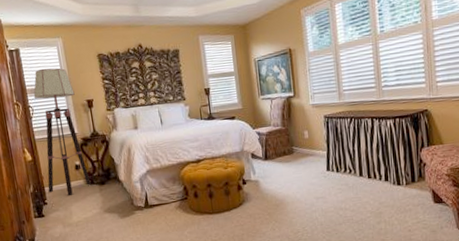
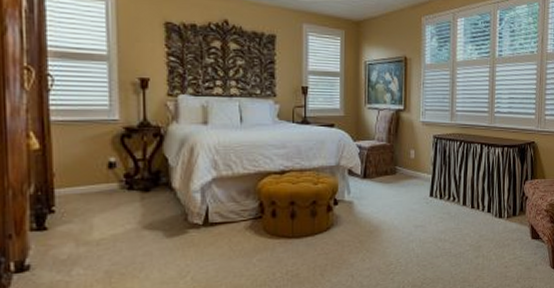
floor lamp: present [33,68,91,196] -> none [57,27,129,203]

